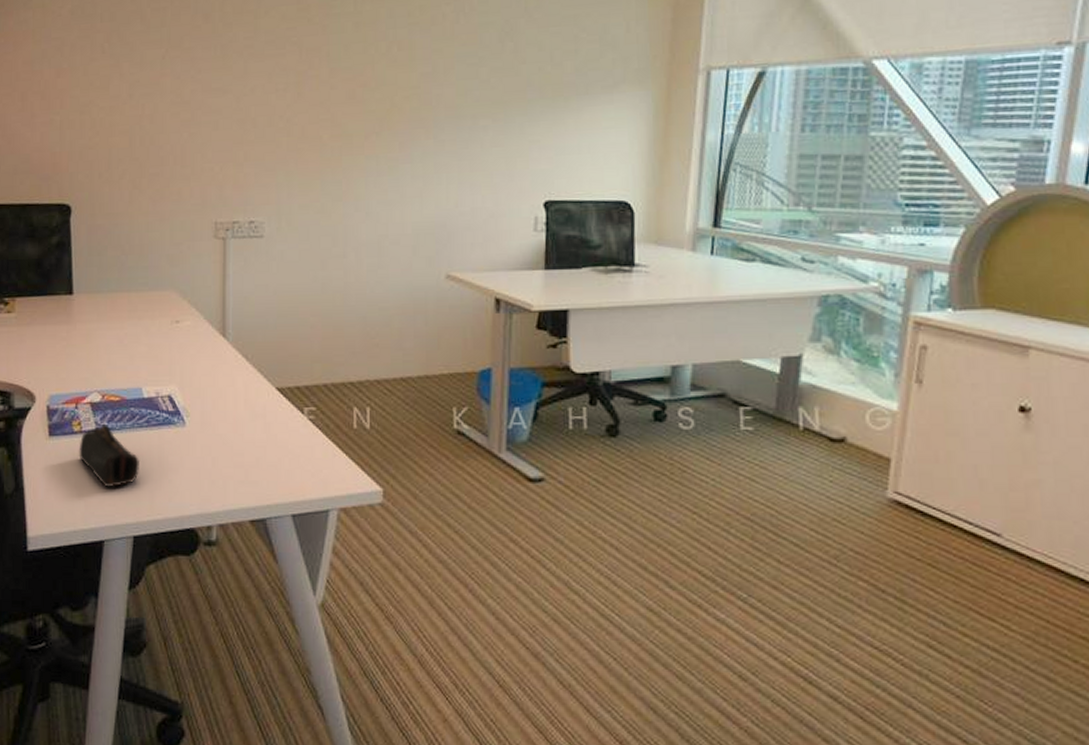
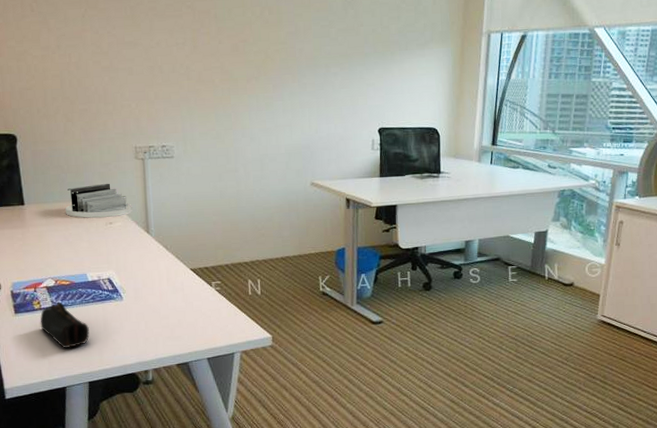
desk organizer: none [122,269,206,315] -> present [65,183,133,218]

